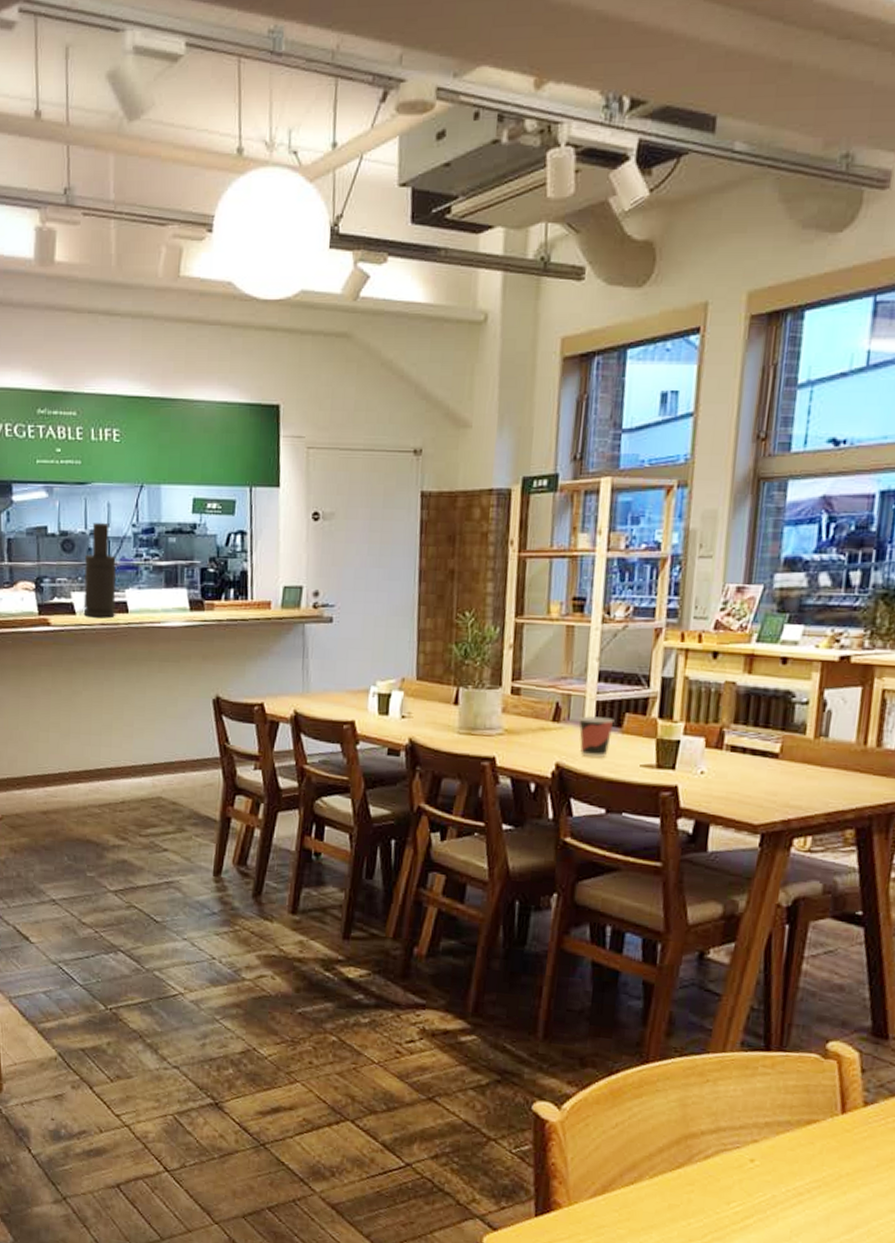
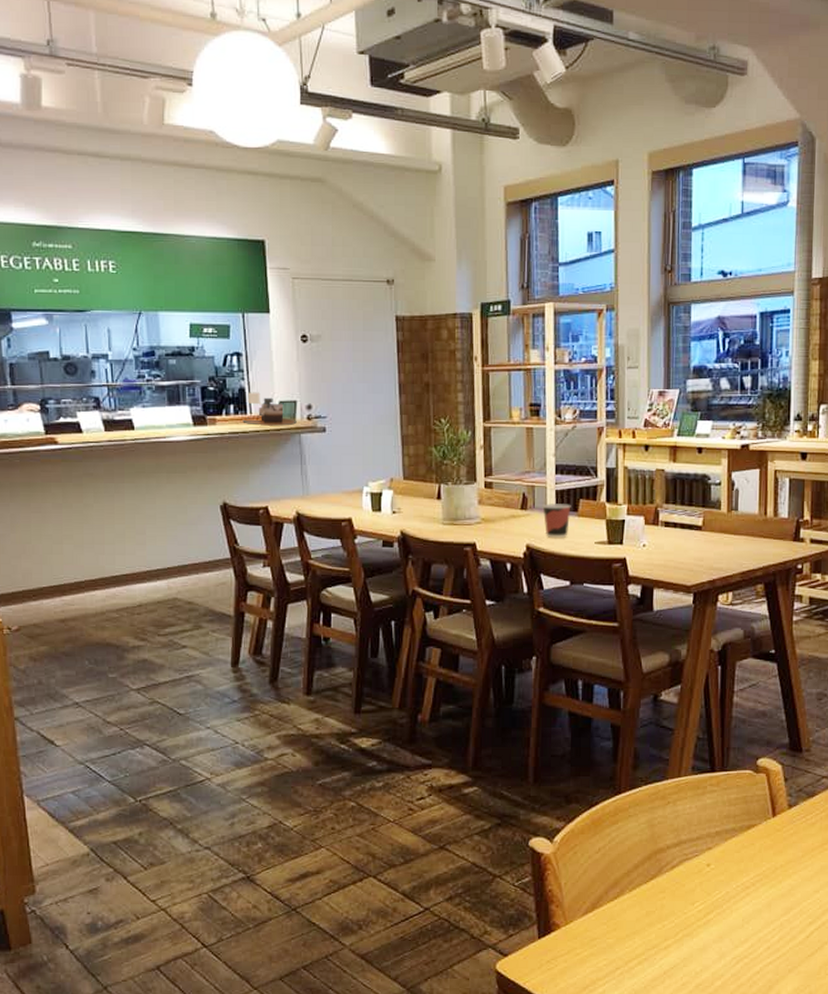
dispenser: present [84,522,116,618] -> none [88,346,121,435]
cash register: none [242,575,301,614] -> present [242,392,297,426]

